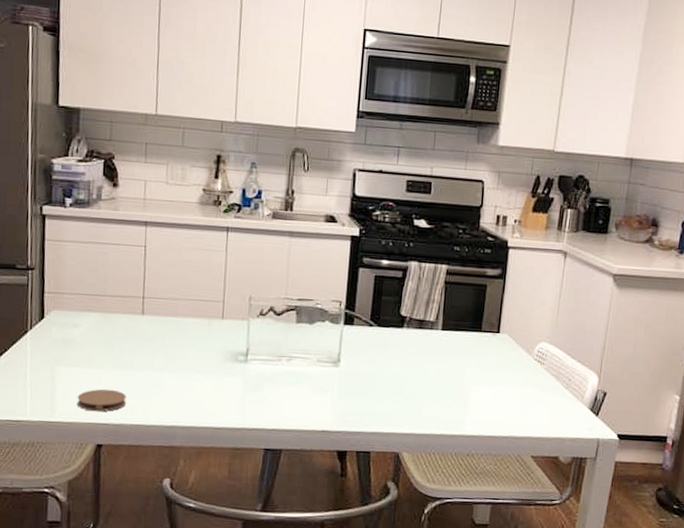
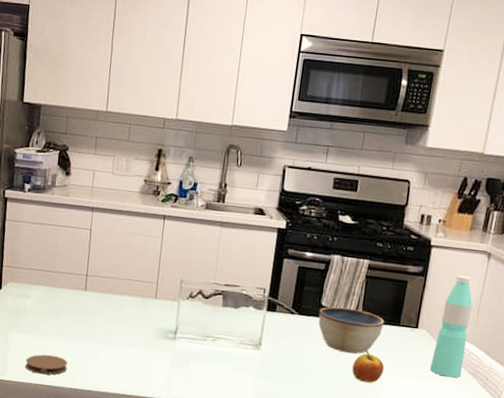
bowl: none [398,316,467,364] -> present [318,306,385,354]
apple: none [436,359,468,393] -> present [352,350,385,383]
water bottle: none [514,275,552,382] -> present [430,275,473,378]

